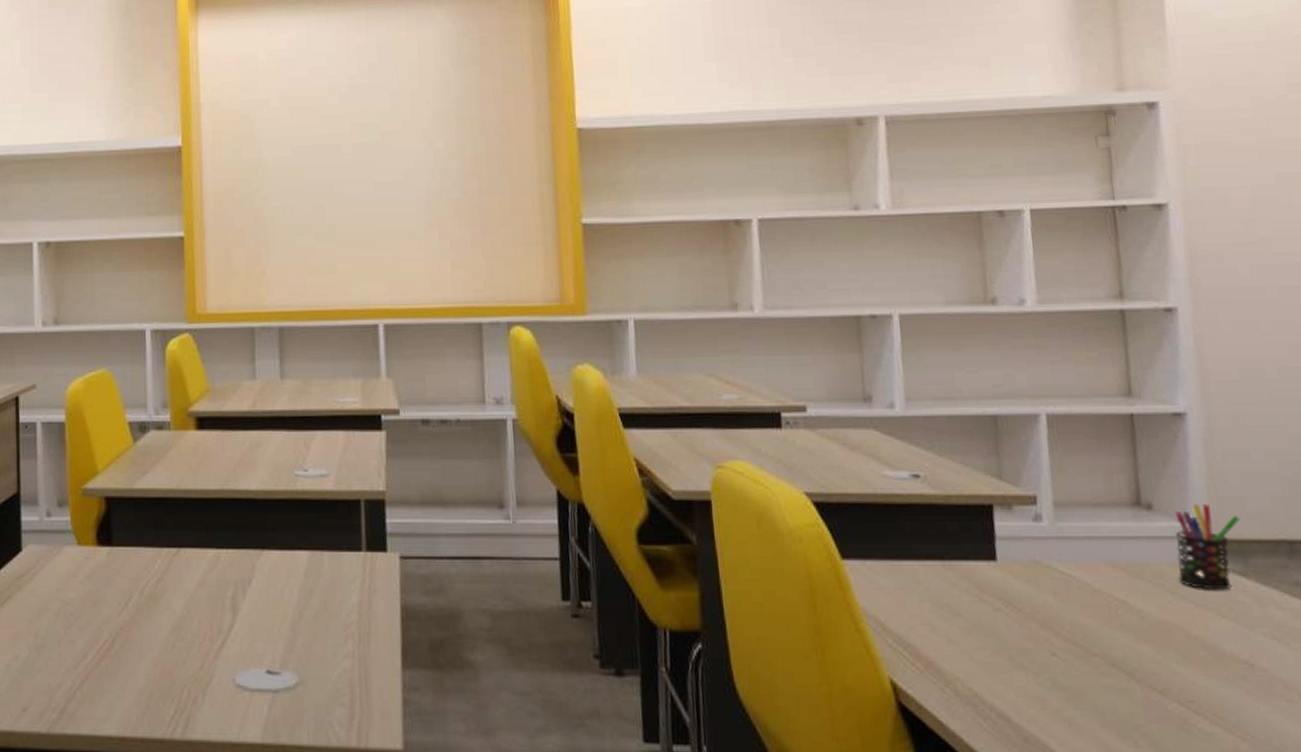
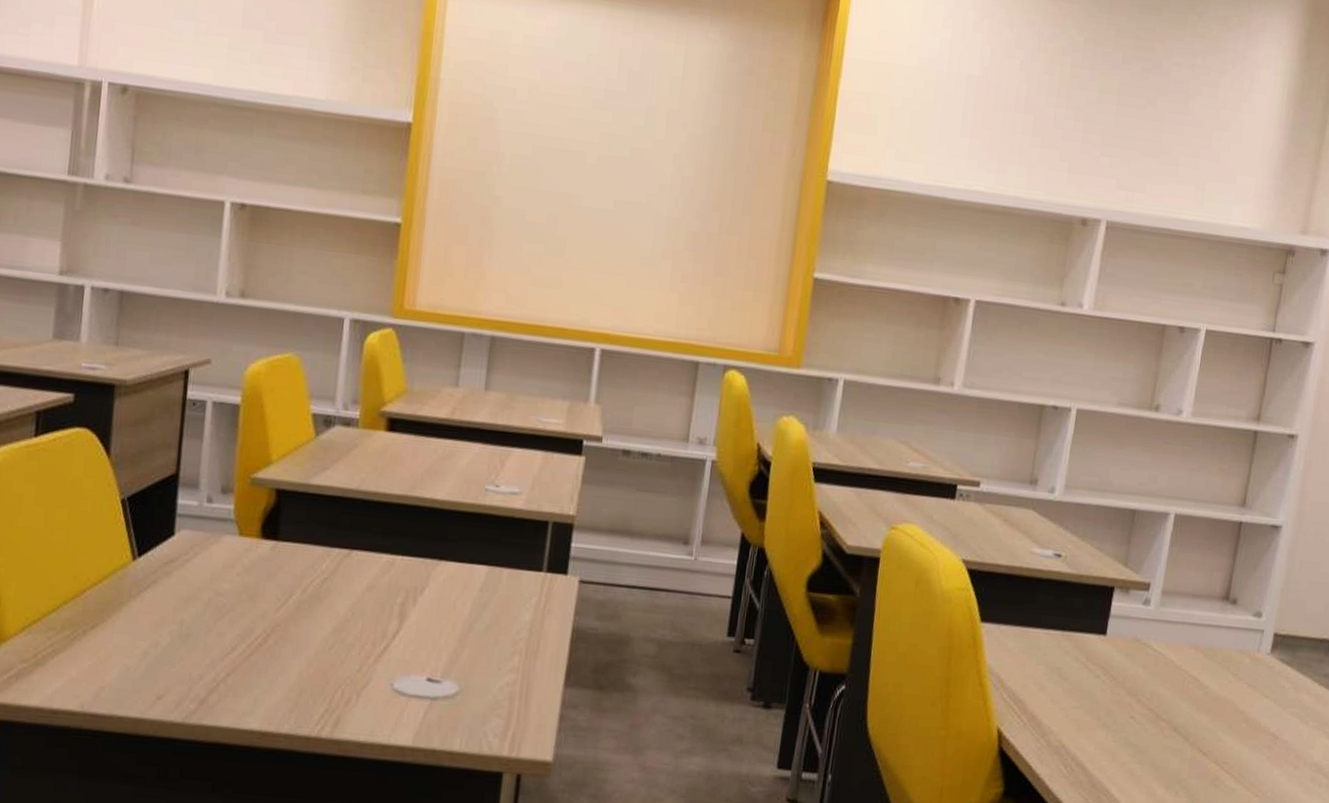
pen holder: present [1175,504,1240,590] -> none [1241,603,1299,676]

